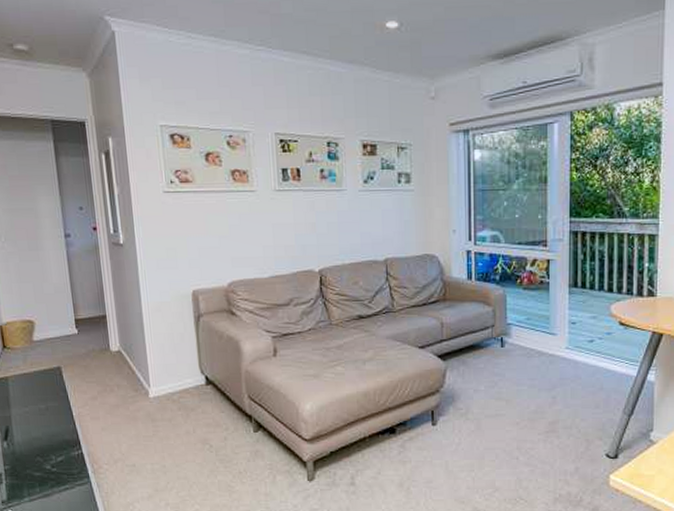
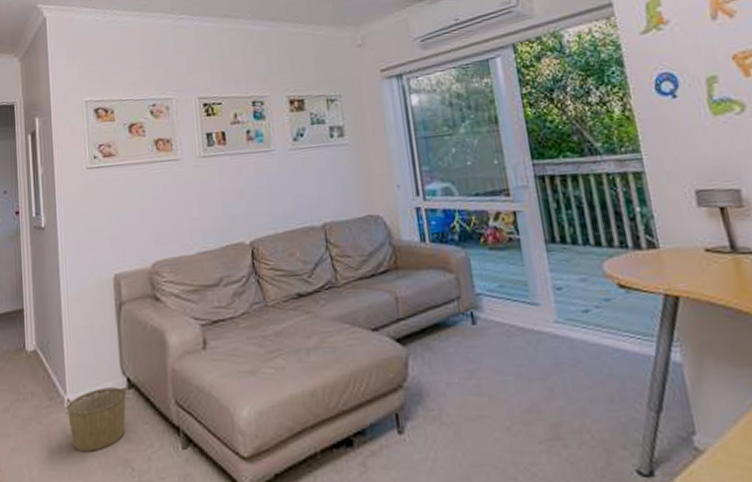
basket: none [149,383,206,432] -> present [65,387,127,452]

